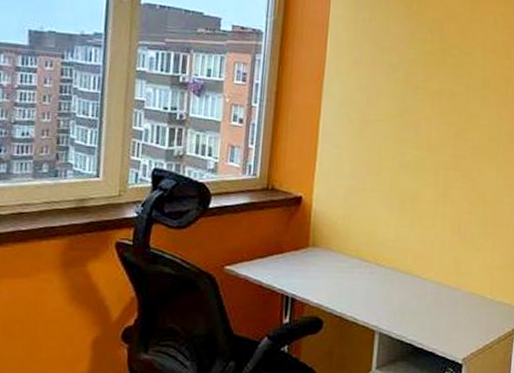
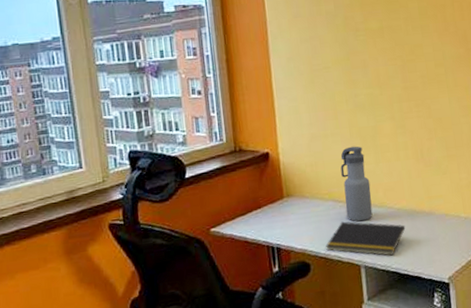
notepad: none [343,282,429,326] -> present [326,221,406,256]
water bottle: none [370,206,401,286] -> present [340,146,373,222]

